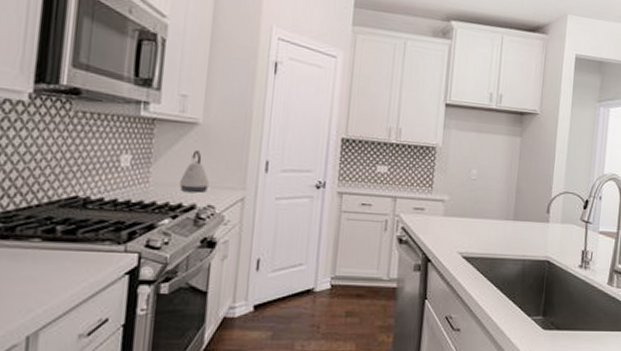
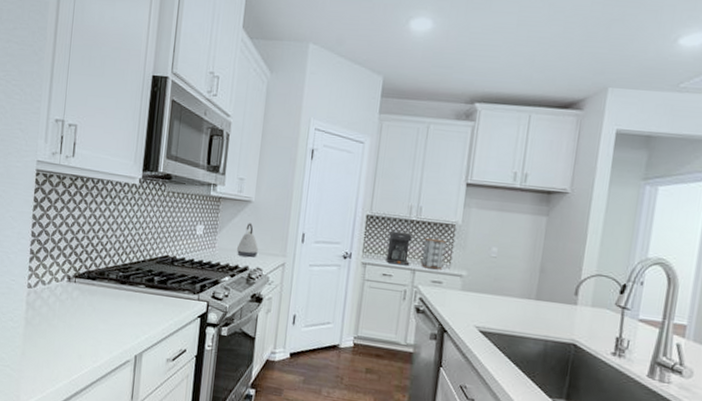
coffee maker: none [363,155,392,193] -> present [385,230,412,266]
spice rack: none [401,158,428,196] -> present [420,234,447,270]

